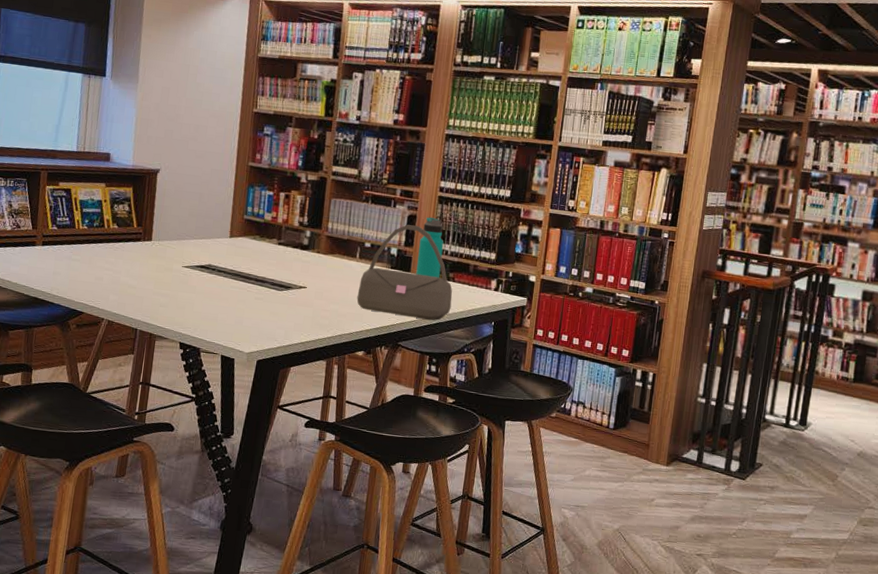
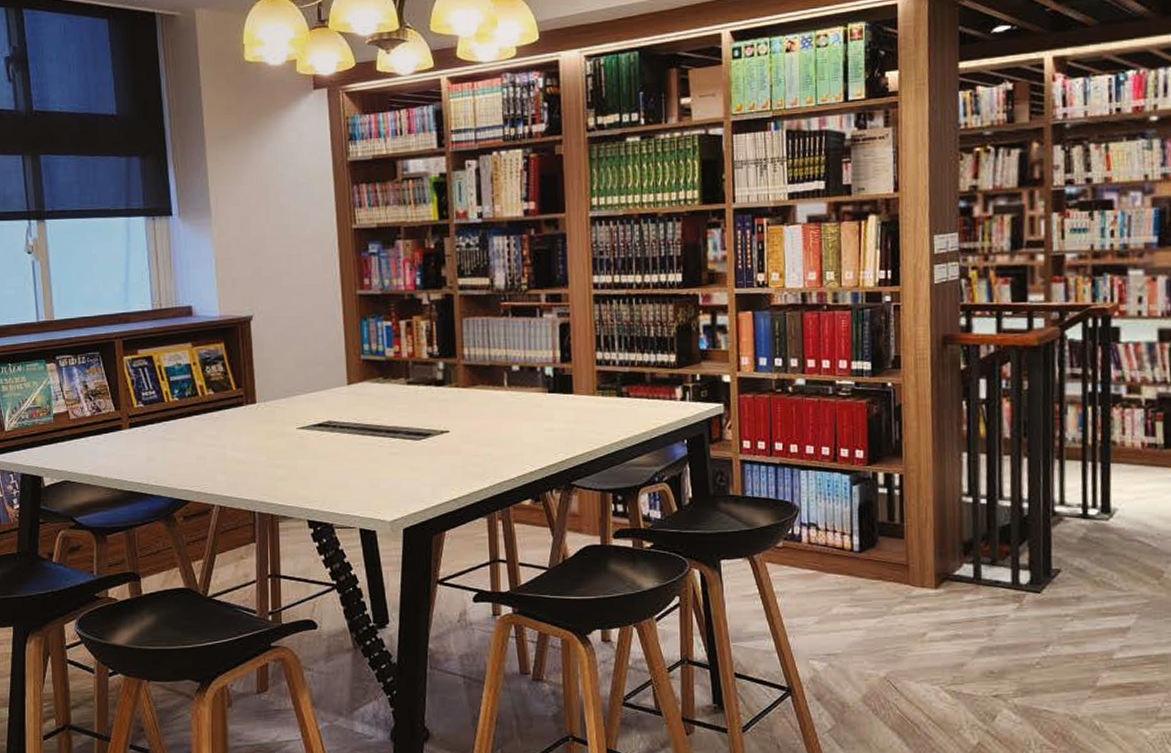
handbag: present [357,224,452,321] -> none [512,335,631,450]
water bottle: present [416,216,444,278] -> none [579,321,611,396]

